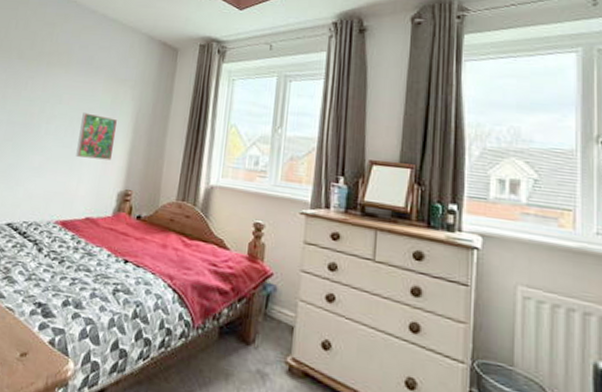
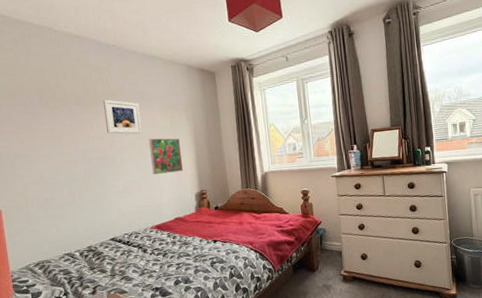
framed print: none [40,58,84,105] -> present [102,99,143,134]

